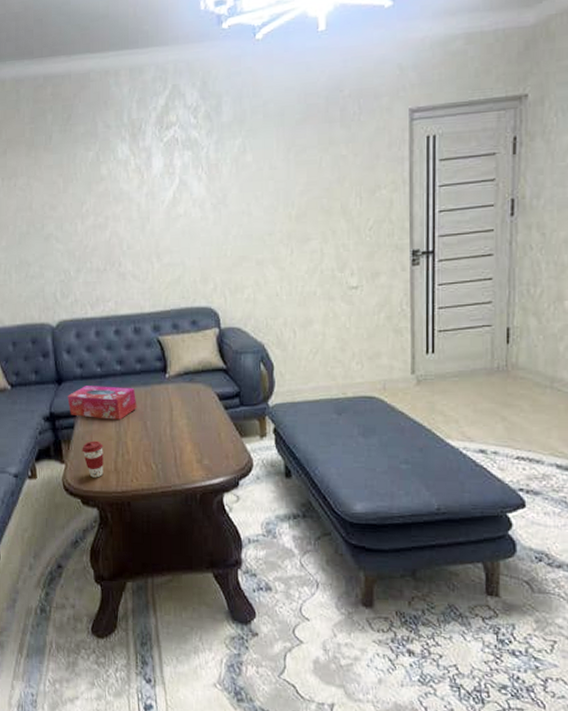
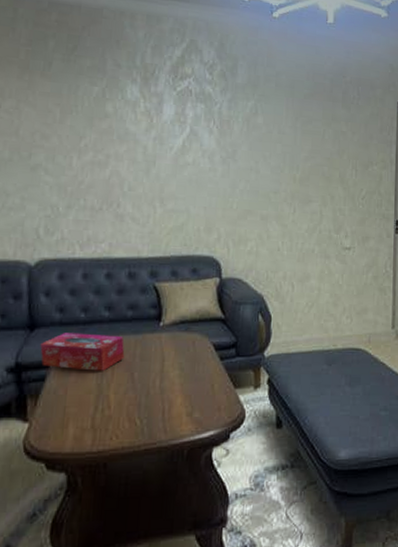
coffee cup: present [82,440,104,478] -> none [52,395,80,437]

